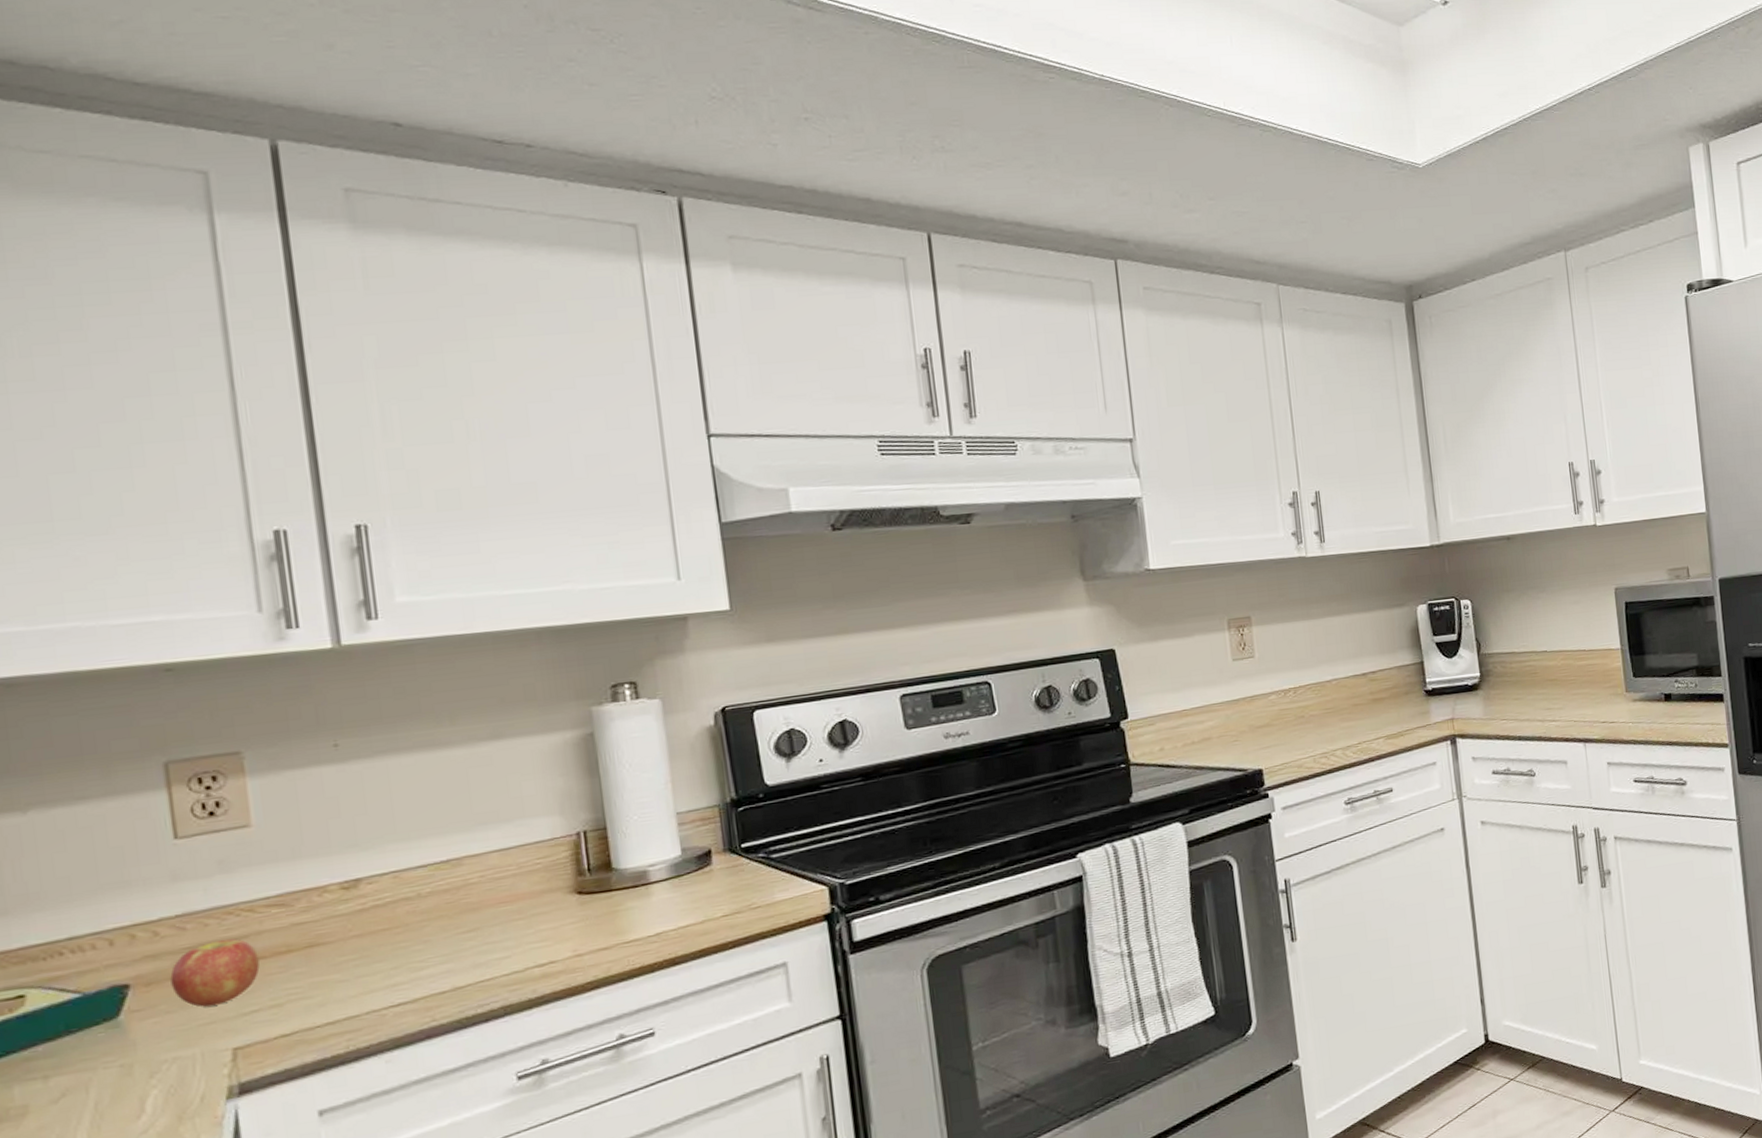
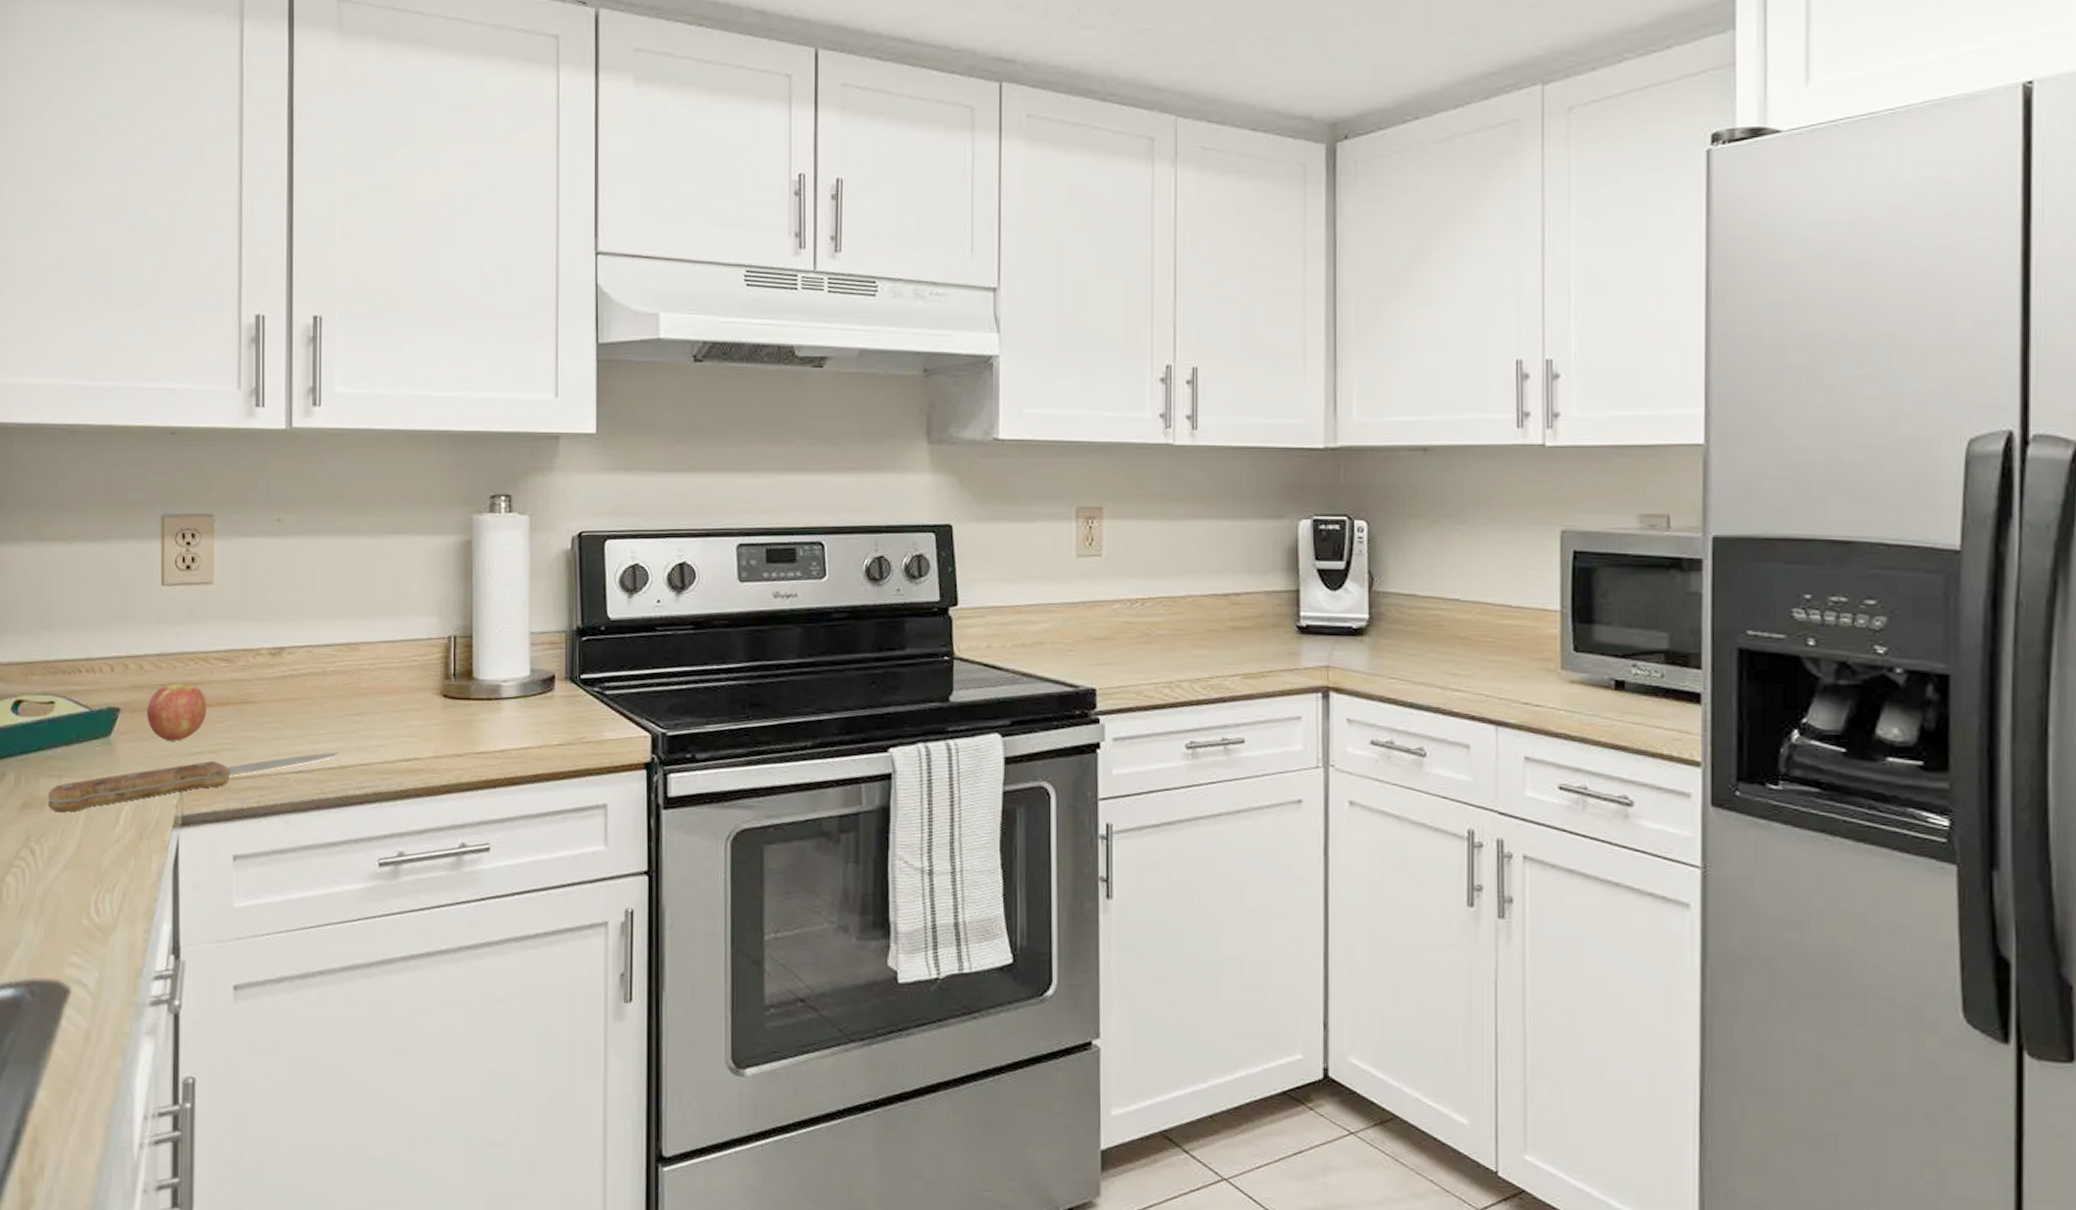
knife: none [28,974,451,1118] -> present [48,752,339,812]

